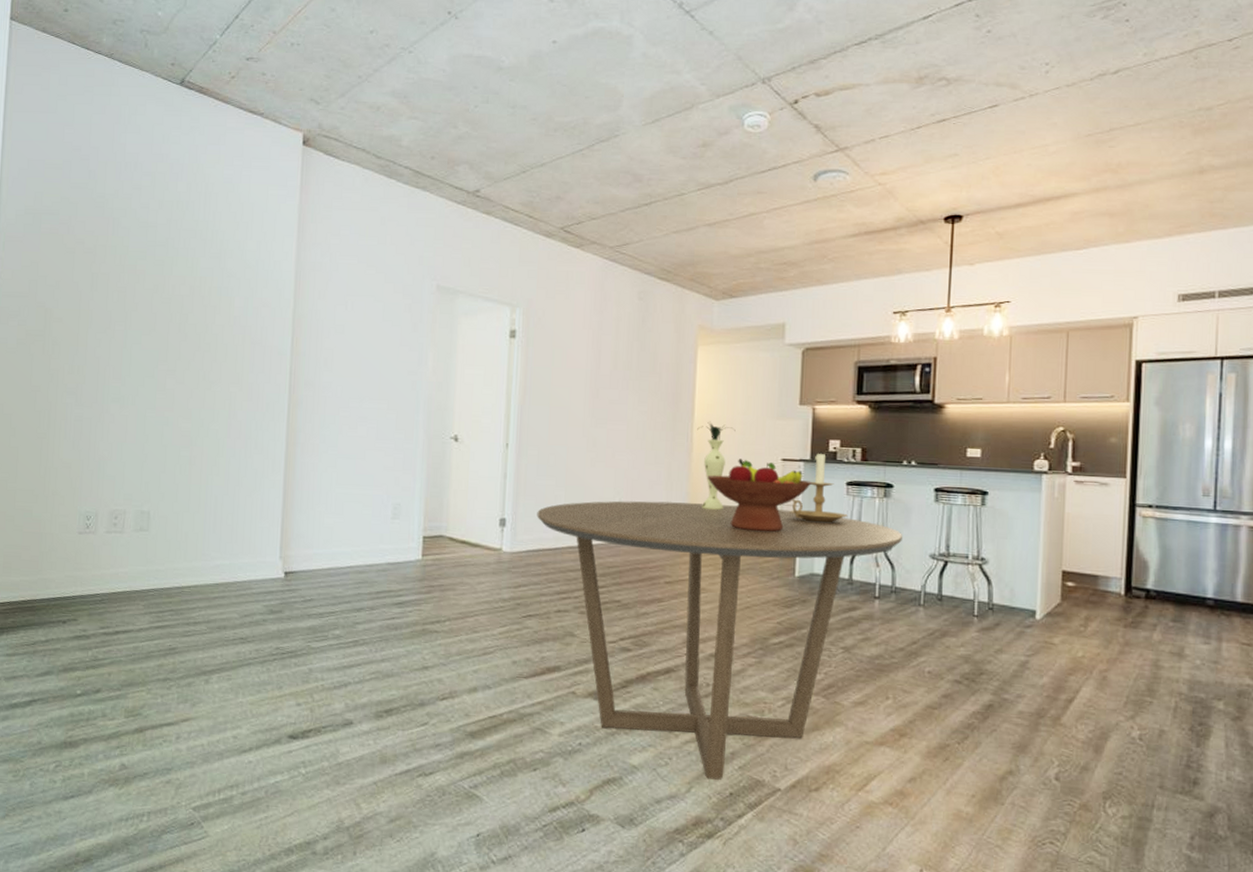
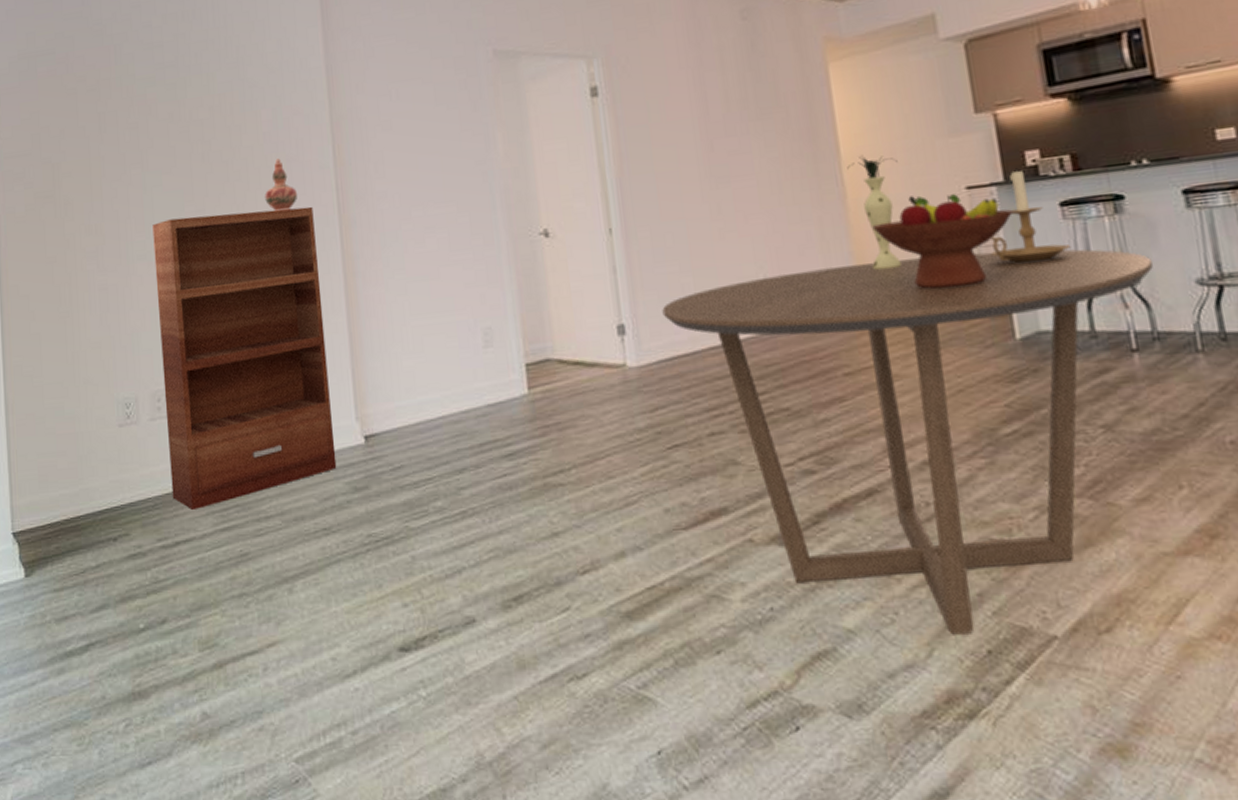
bookshelf: none [117,373,268,608] -> present [152,206,337,510]
decorative vase: none [228,340,256,384] -> present [265,158,297,211]

